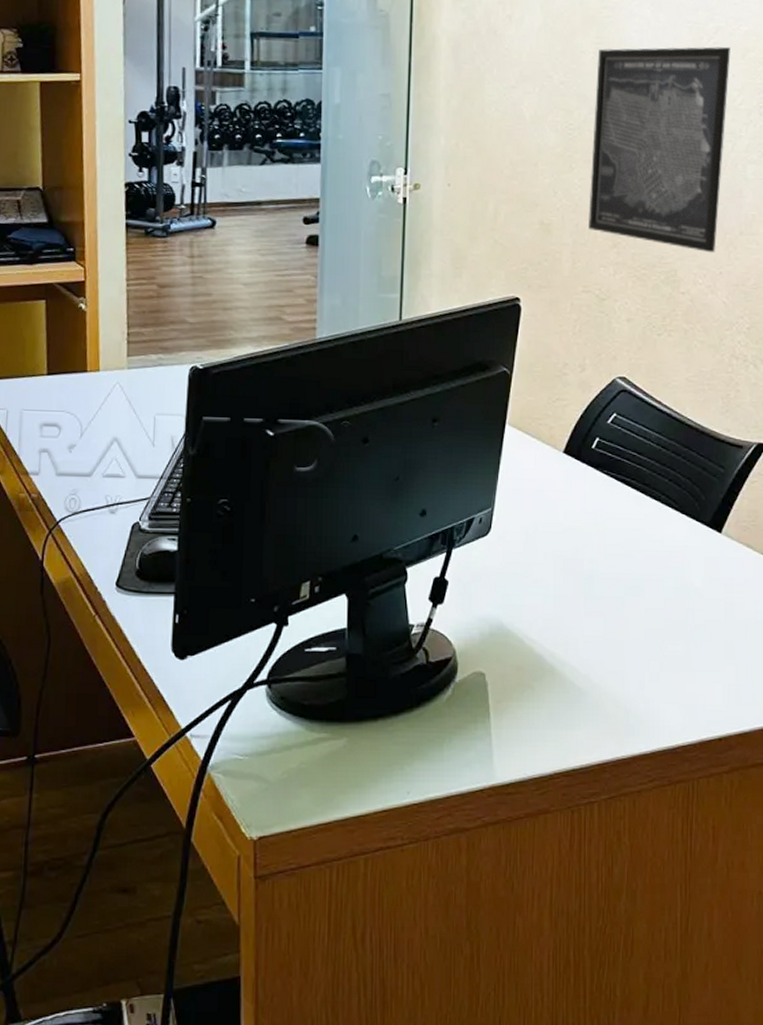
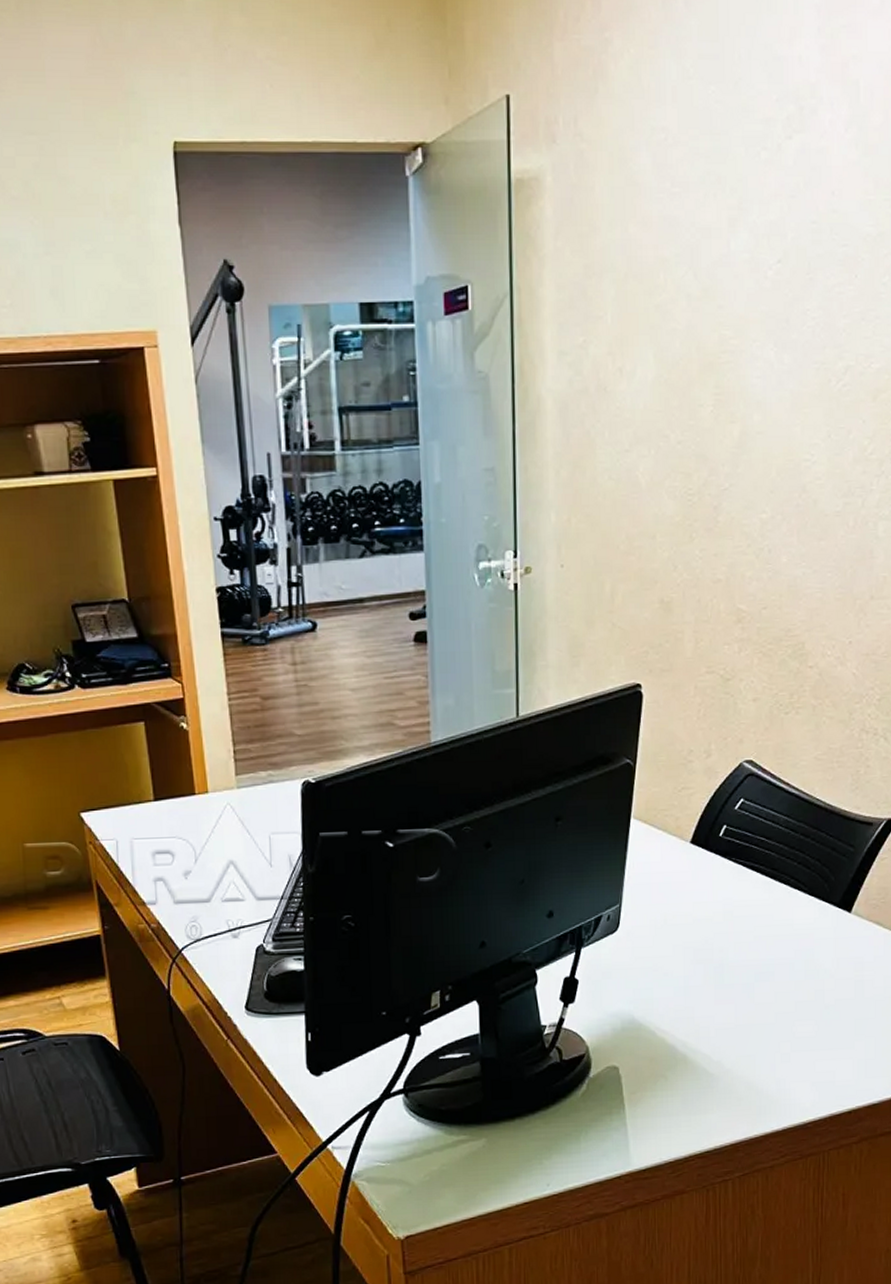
wall art: present [589,46,731,253] -> none [711,388,861,622]

